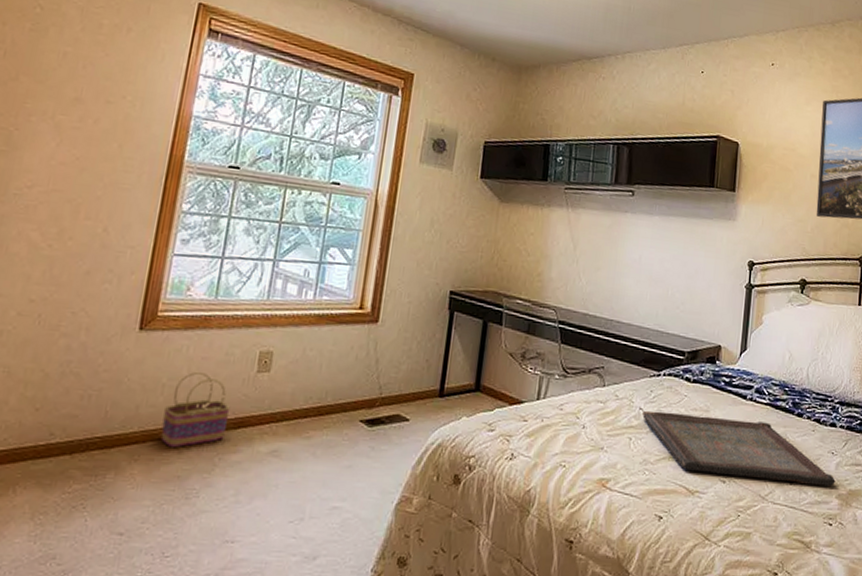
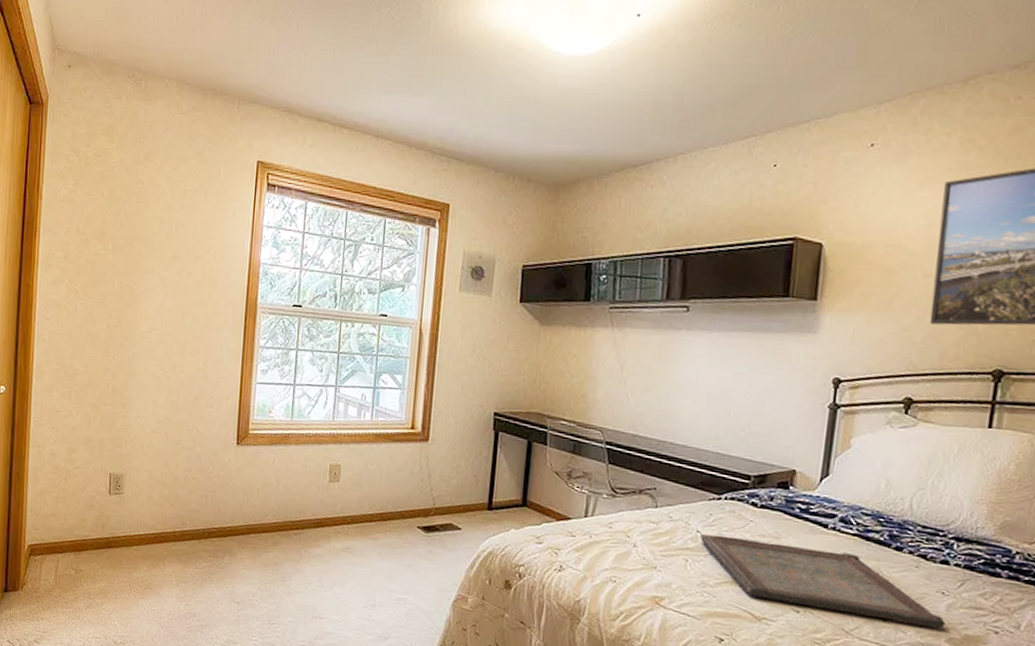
basket: present [161,371,231,447] -> none [260,479,311,540]

